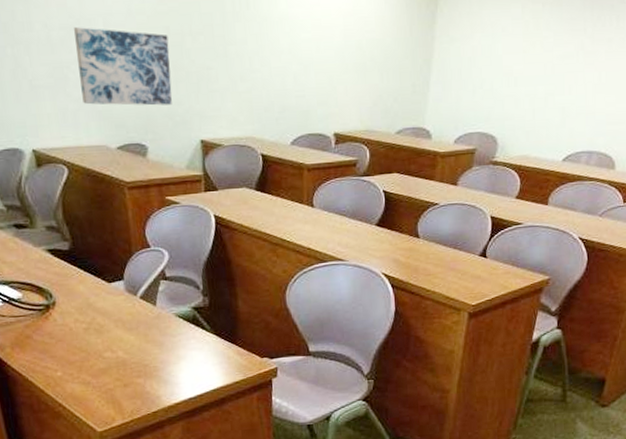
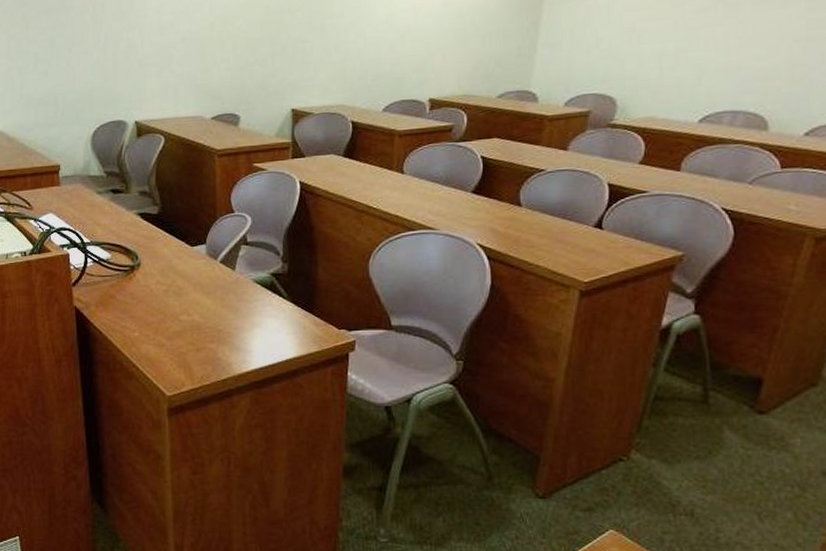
wall art: present [74,27,172,106] -> none [183,10,268,80]

